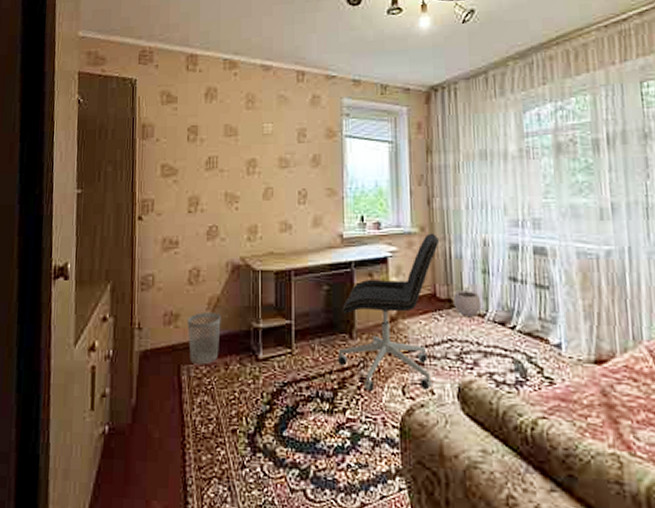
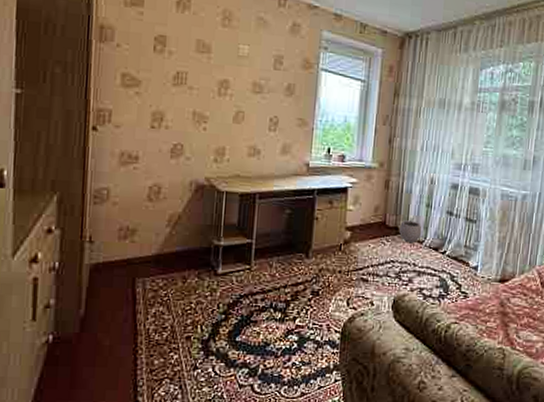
wastebasket: present [187,313,221,365] -> none [144,229,181,279]
office chair: present [337,233,440,391] -> none [292,169,395,303]

